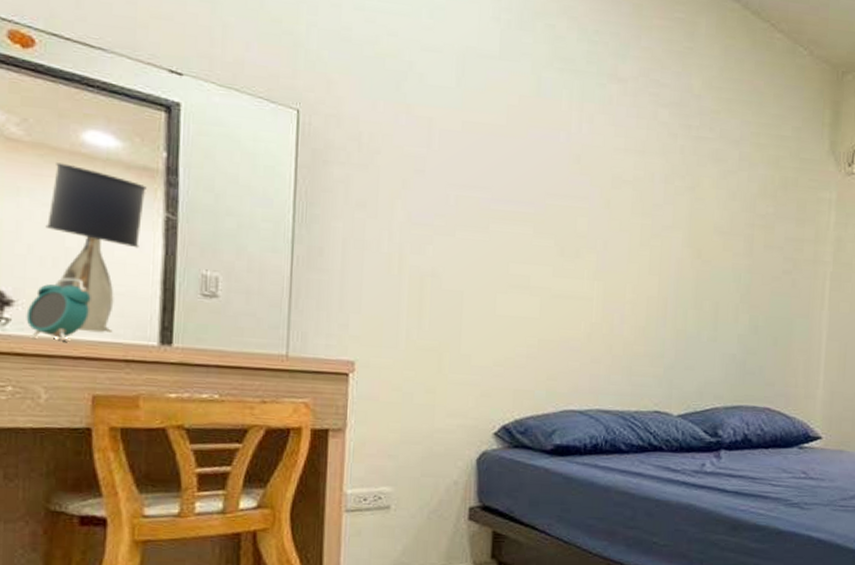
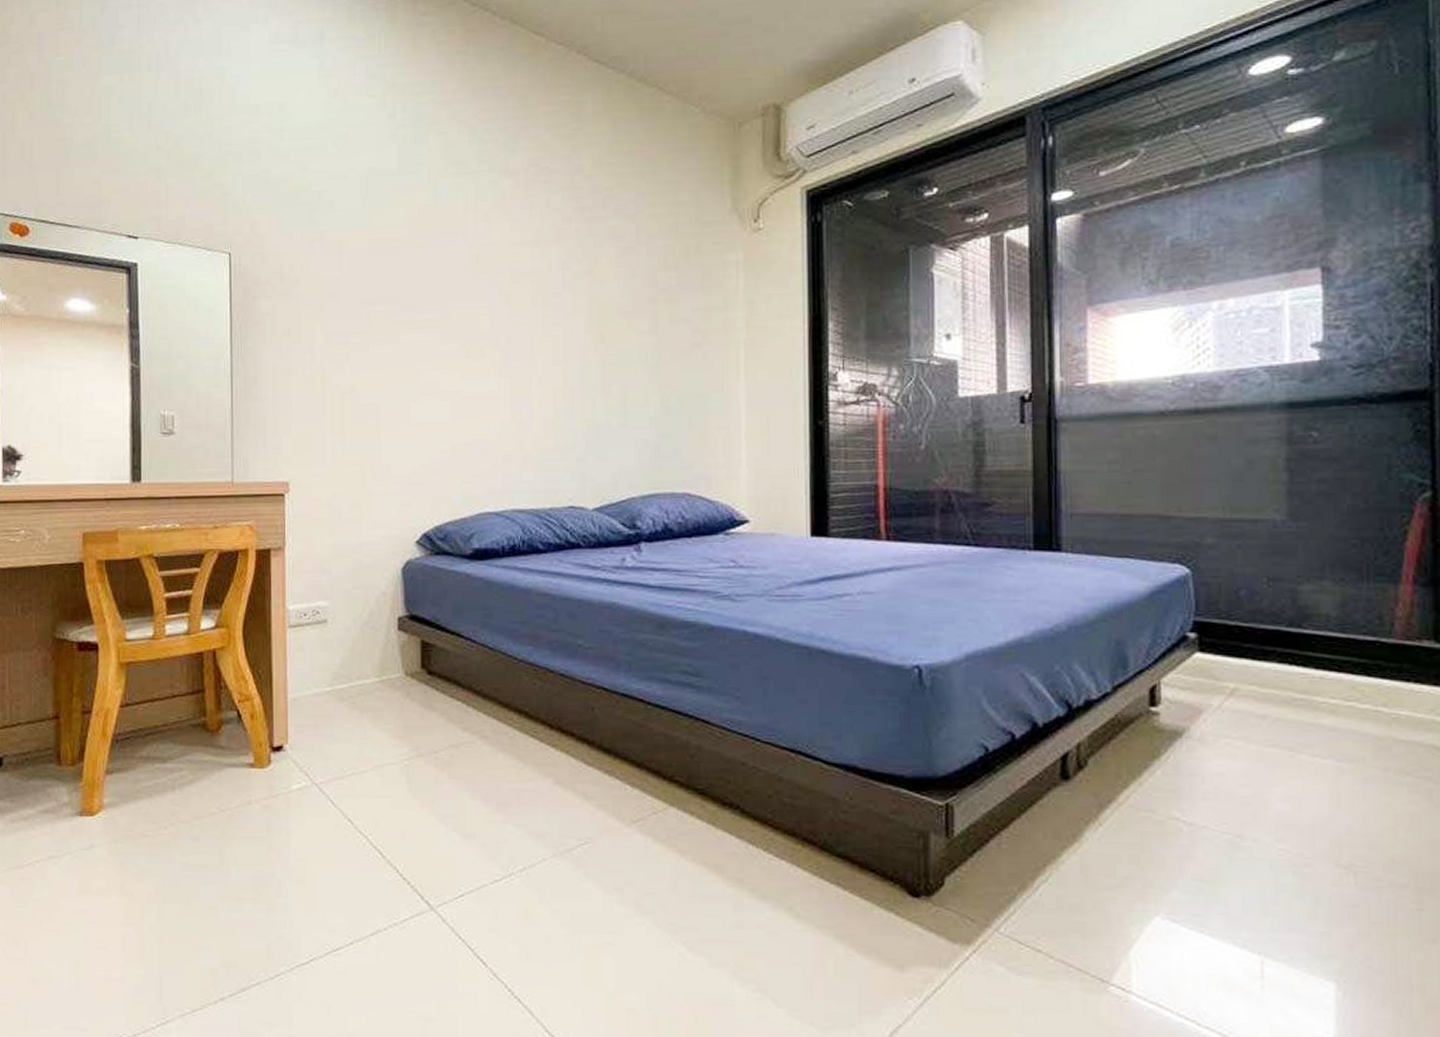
alarm clock: present [26,277,91,340] -> none [32,430,78,486]
table lamp: present [45,162,147,333] -> none [43,330,115,477]

